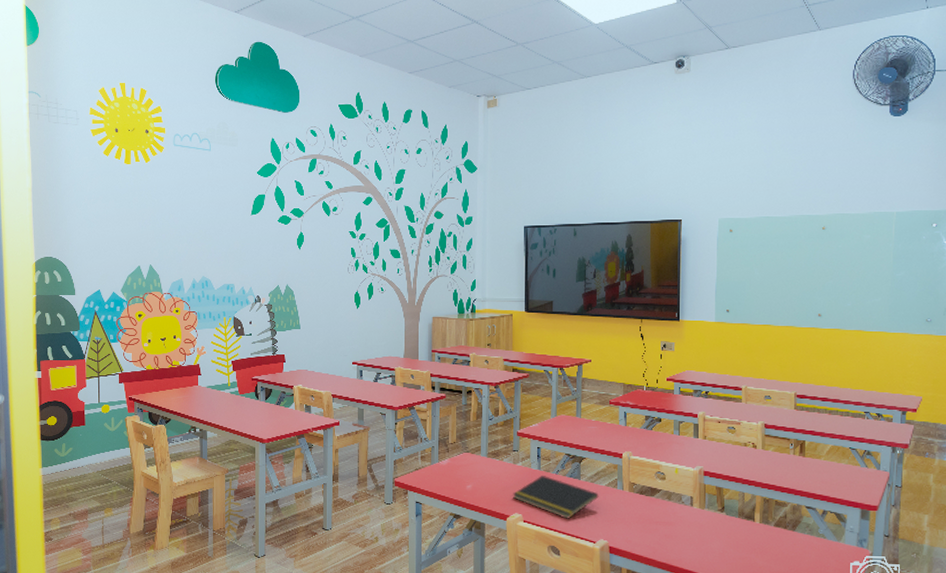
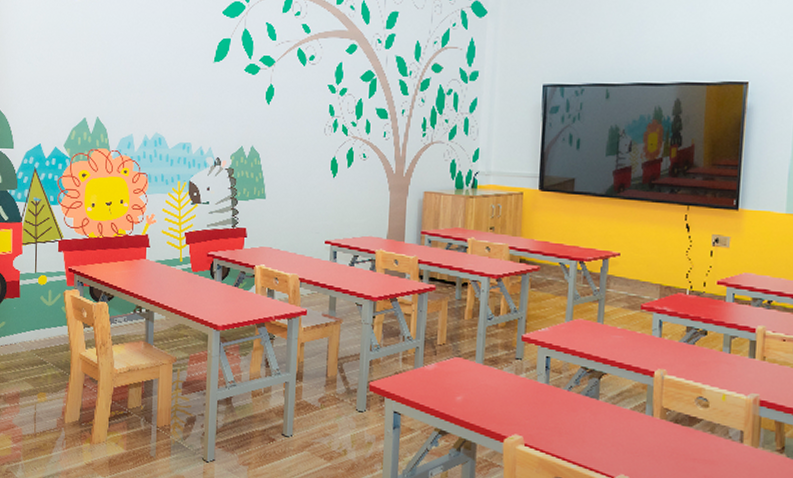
notepad: present [513,476,599,519] -> none [513,391,622,447]

